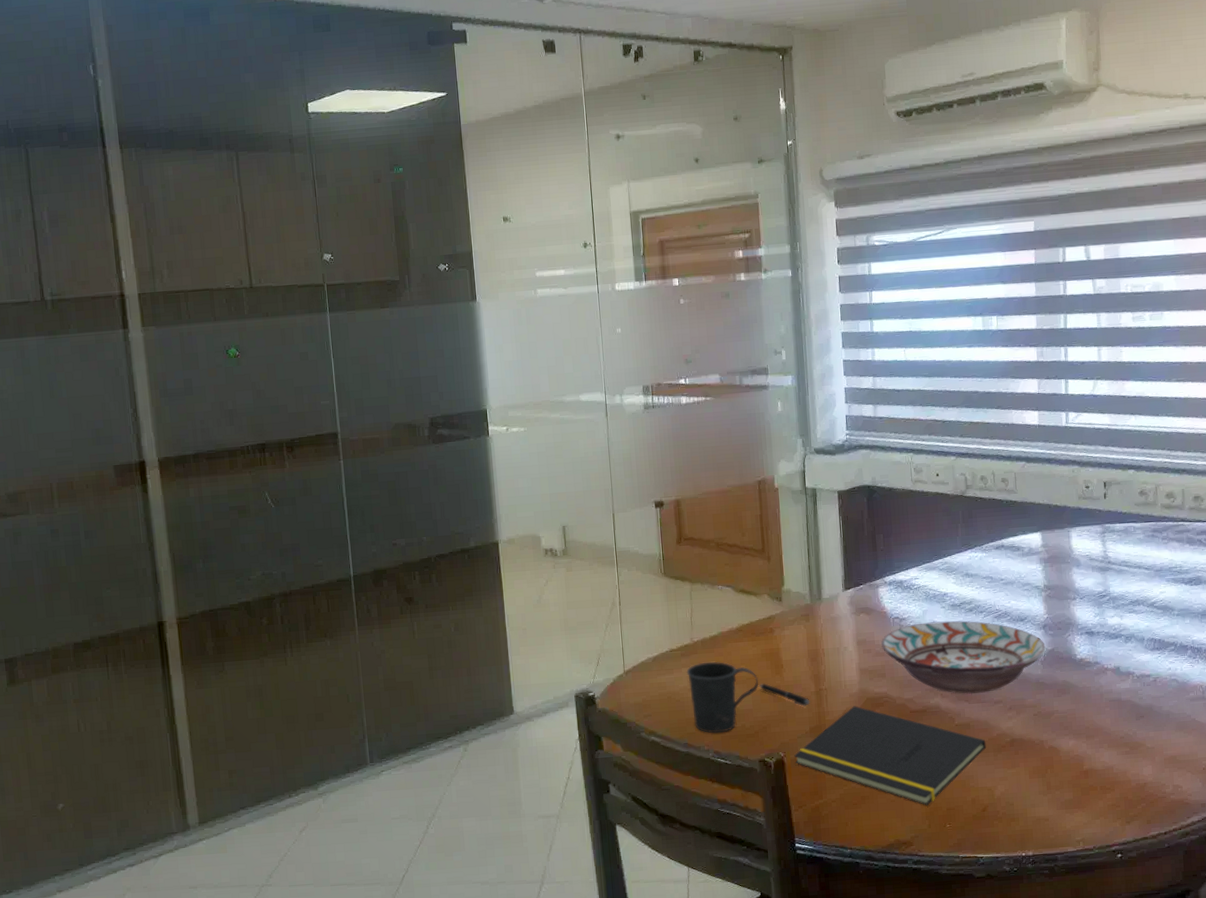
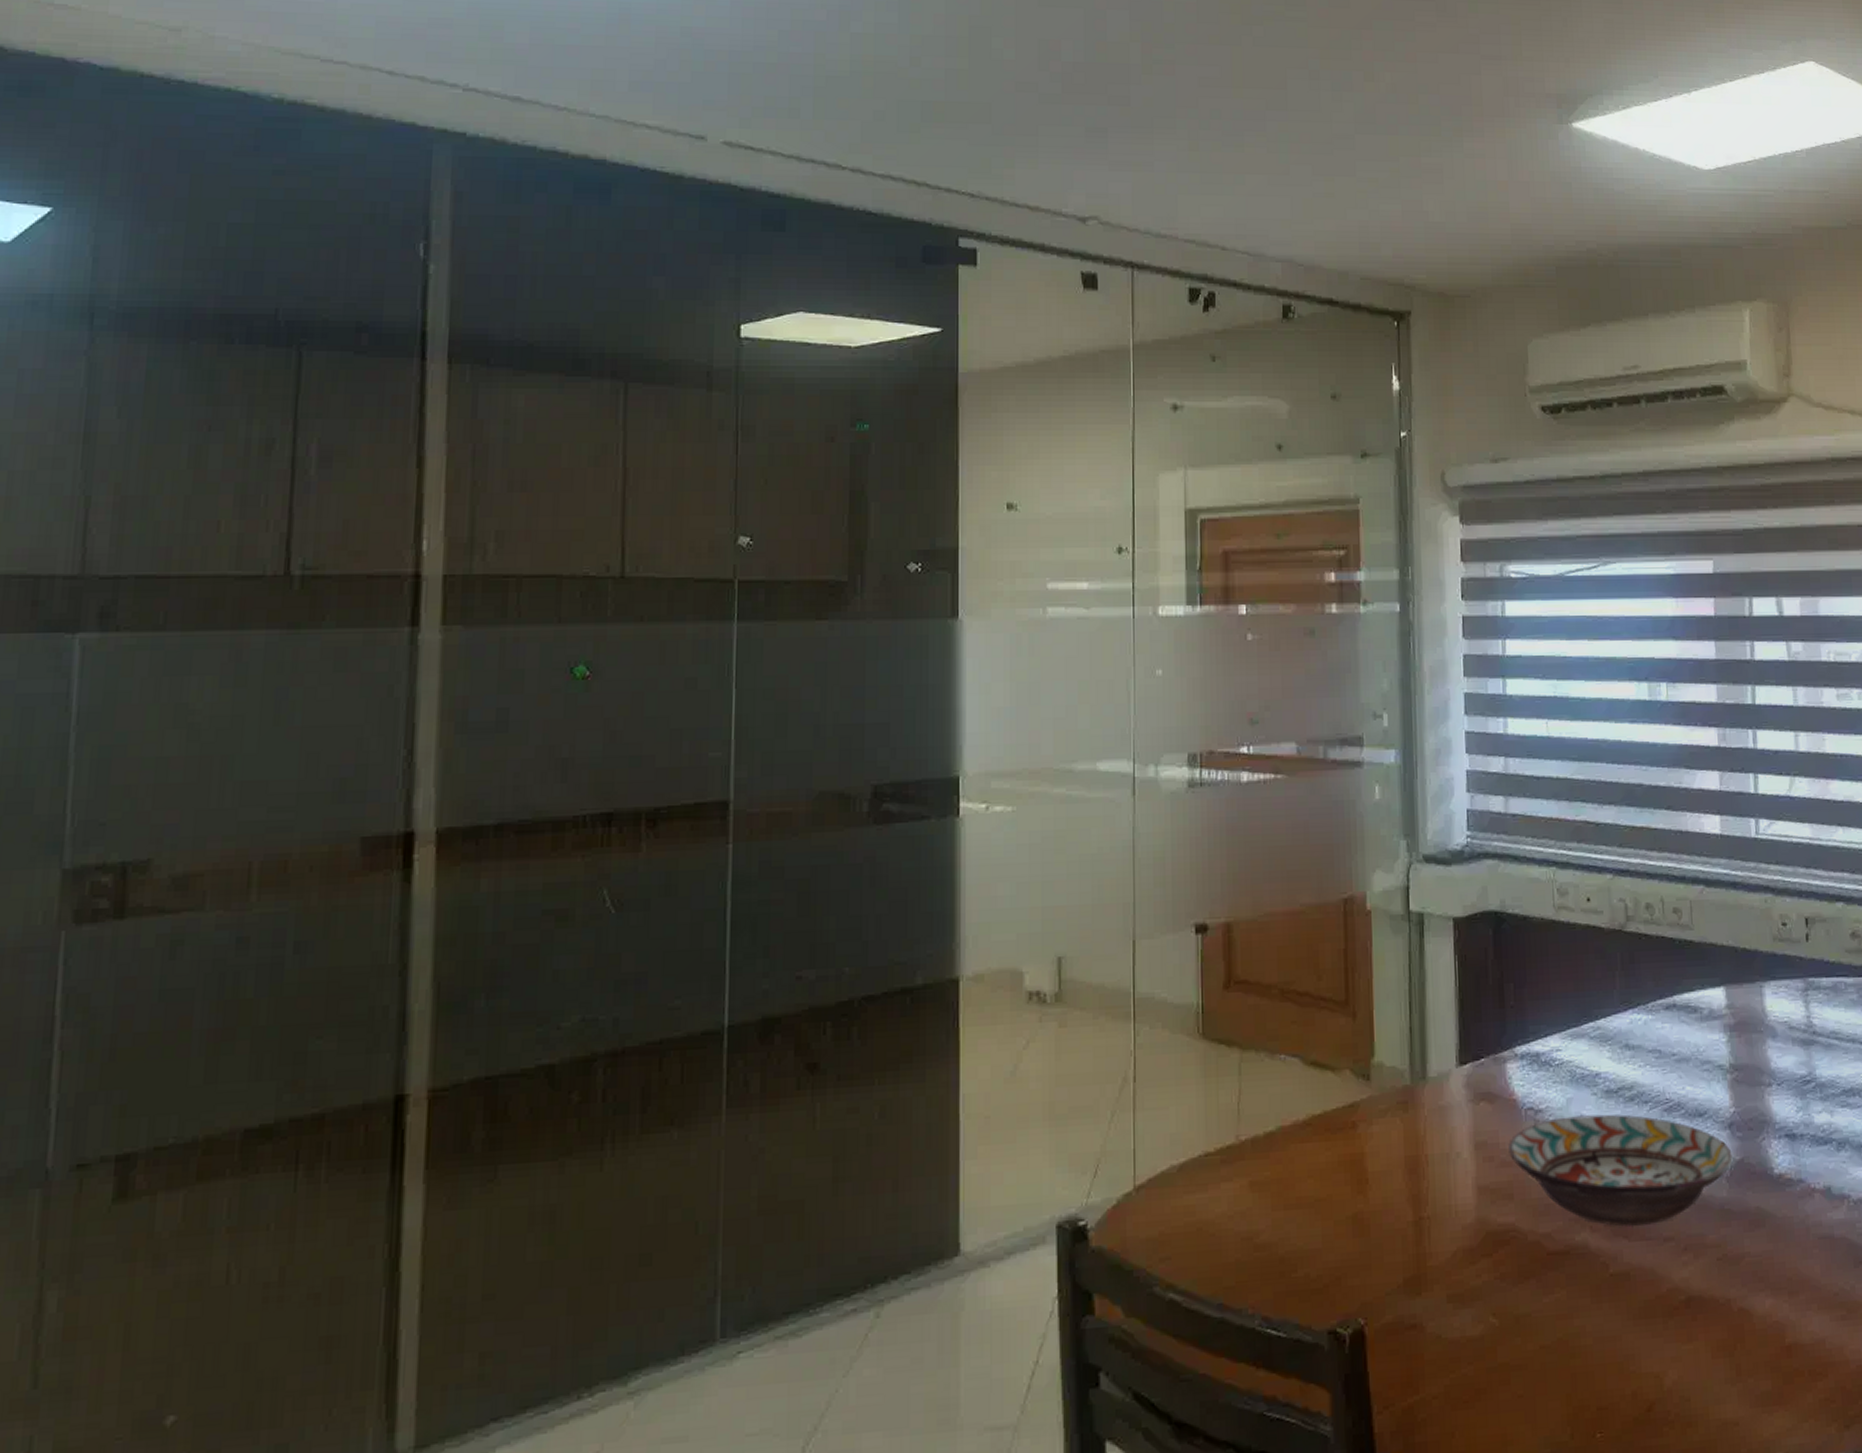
mug: present [686,661,759,733] -> none [1227,1172,1333,1288]
pen: present [758,683,810,707] -> none [1332,1208,1406,1245]
notepad: present [794,706,987,806] -> none [1380,1244,1653,1403]

